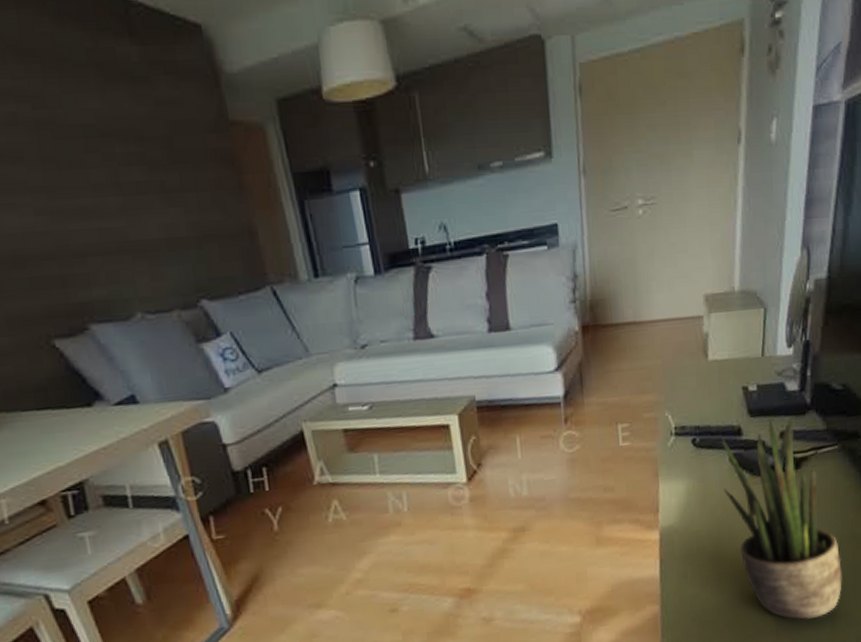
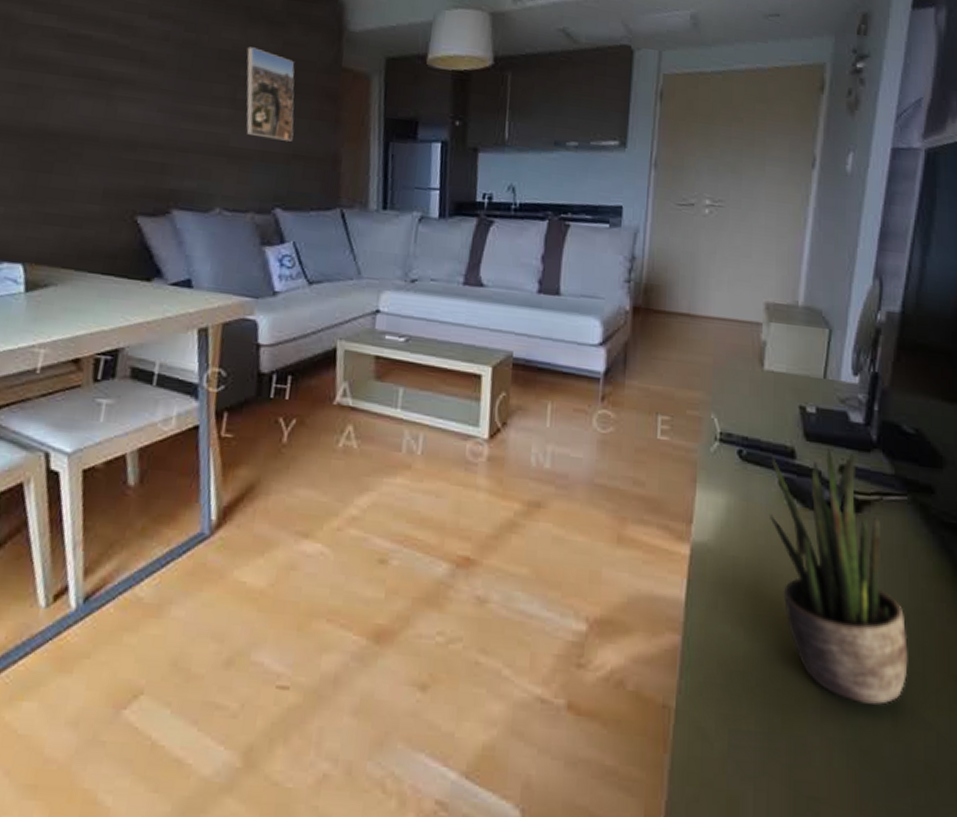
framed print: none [114,114,198,223] -> present [246,46,295,142]

